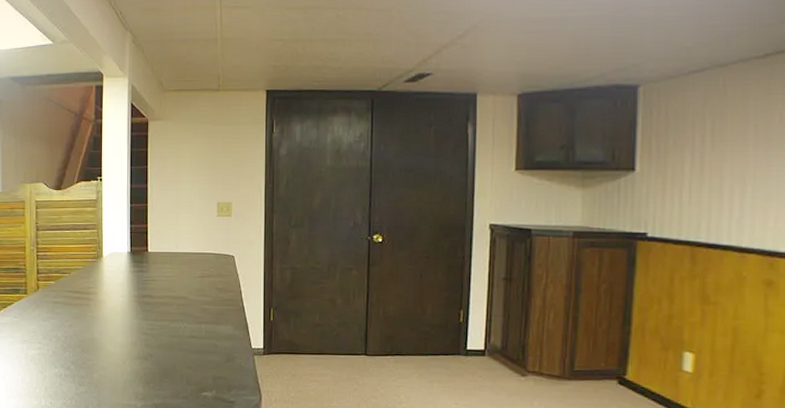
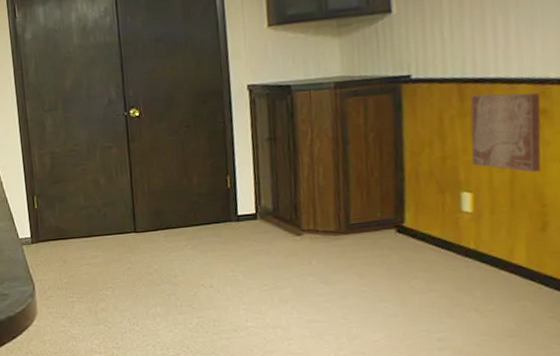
wall art: none [697,260,768,340] -> present [470,92,541,172]

